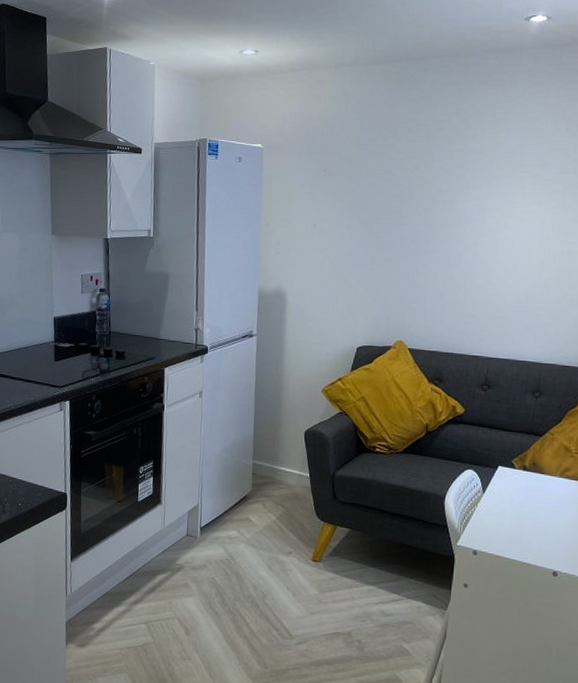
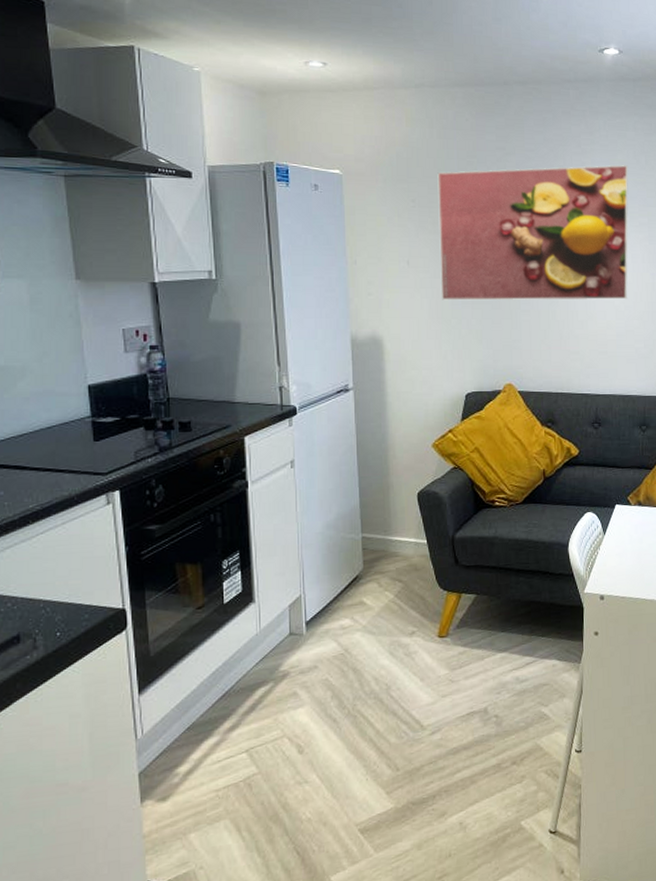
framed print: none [343,132,546,267] -> present [437,164,629,301]

